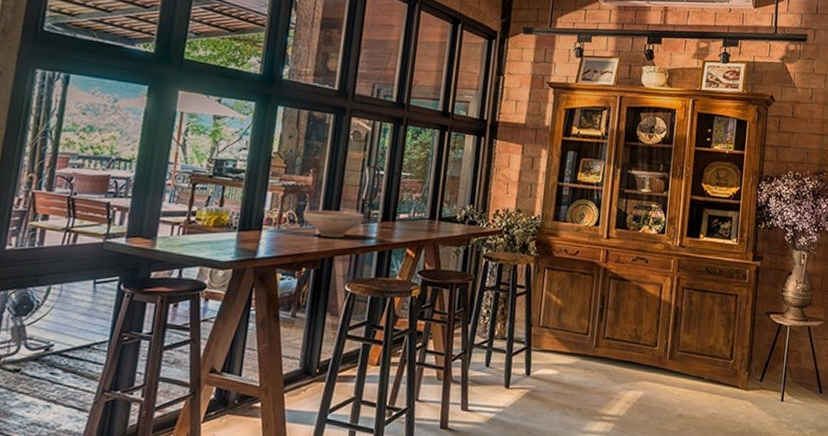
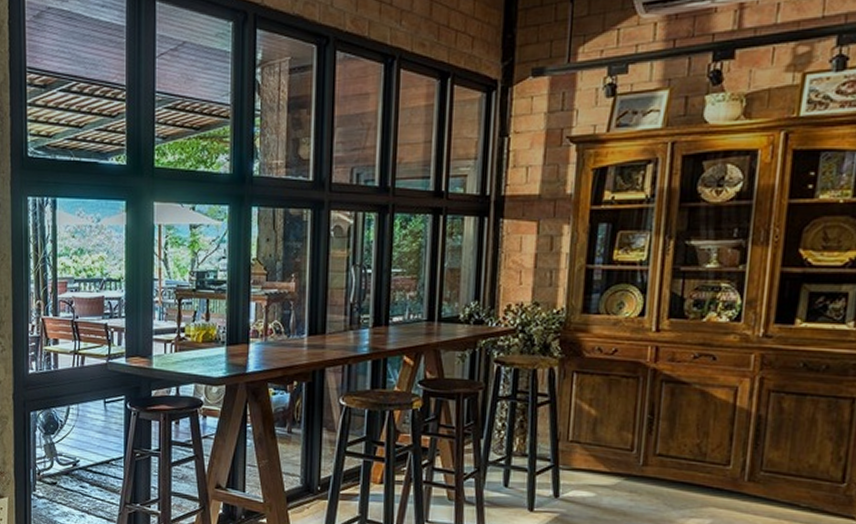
decorative bowl: present [303,209,365,238] -> none [289,317,354,348]

